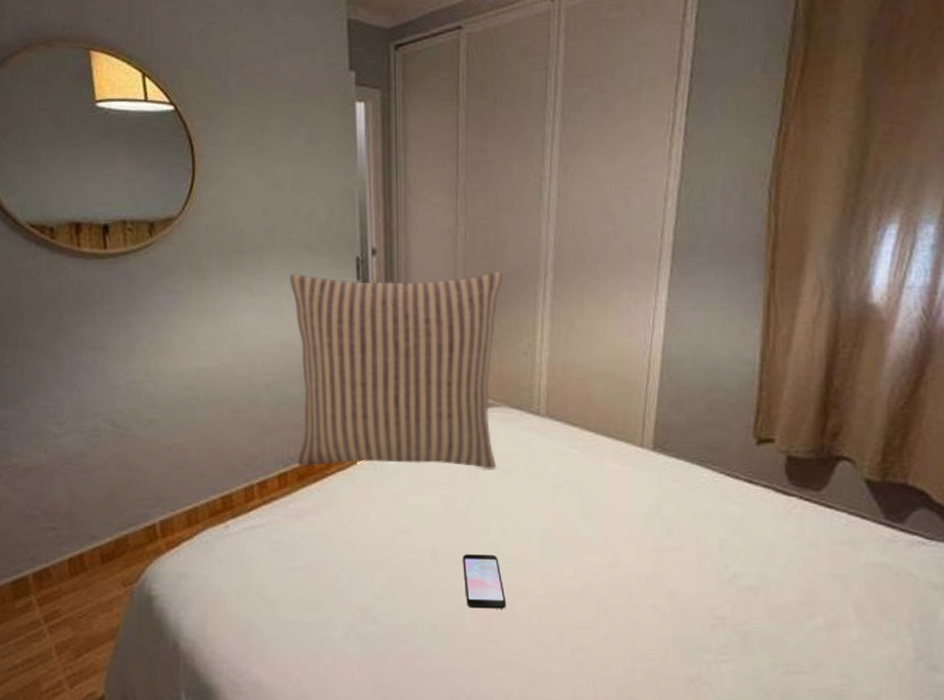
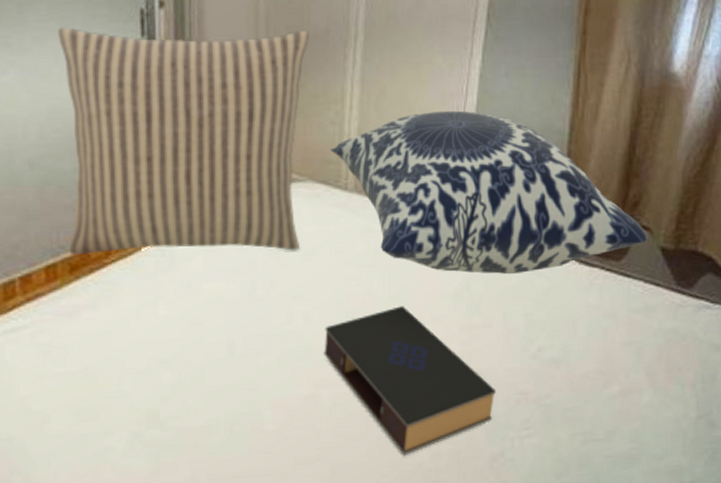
smartphone: present [463,554,506,609] -> none [262,344,309,404]
book: none [519,525,690,669] -> present [324,306,495,456]
cushion: none [524,342,851,500] -> present [331,110,648,275]

